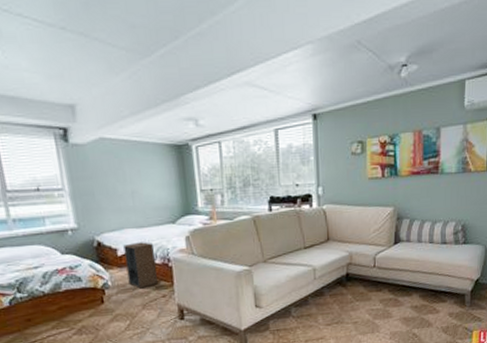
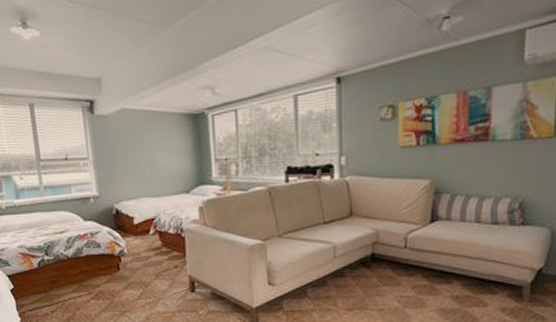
speaker: present [123,242,159,289] -> none [139,211,172,258]

